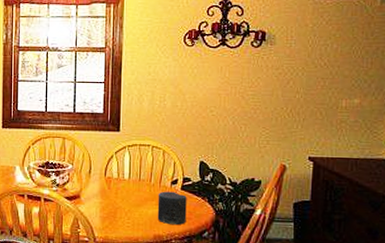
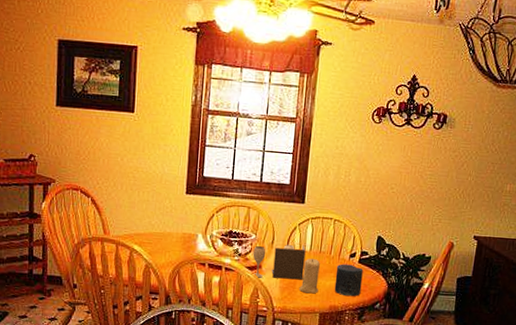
wine glass: none [71,172,124,209] -> present [253,244,306,280]
candle: none [120,186,141,223] -> present [299,258,320,294]

